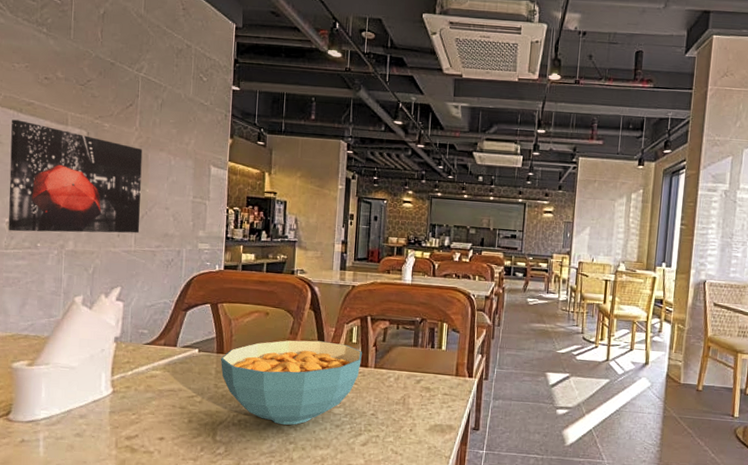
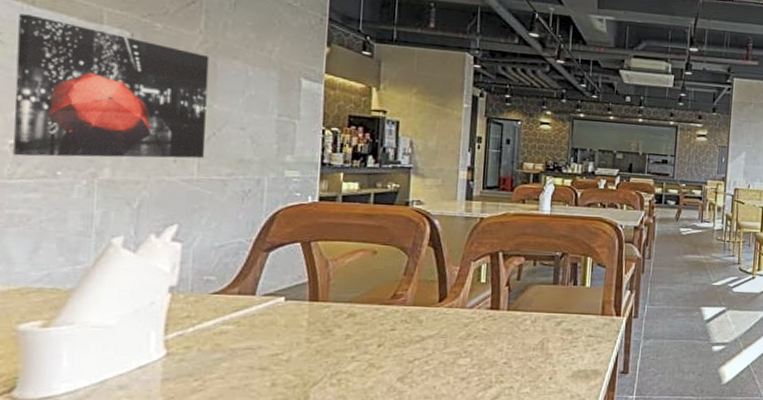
cereal bowl: present [220,340,362,425] -> none [314,281,493,381]

